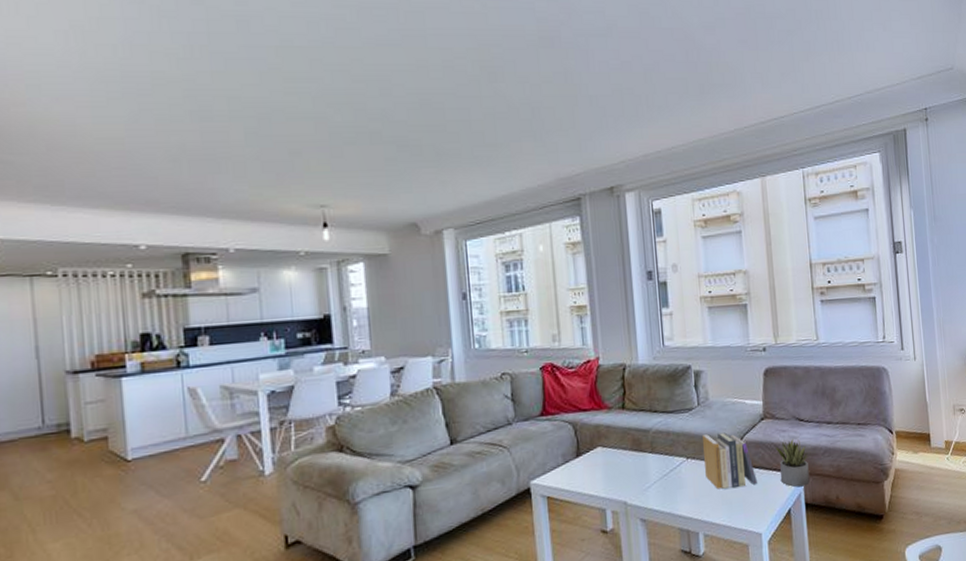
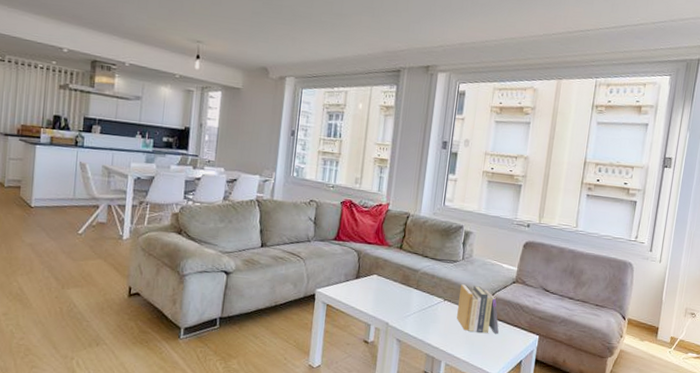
succulent plant: present [775,439,810,488] -> none [518,304,547,346]

